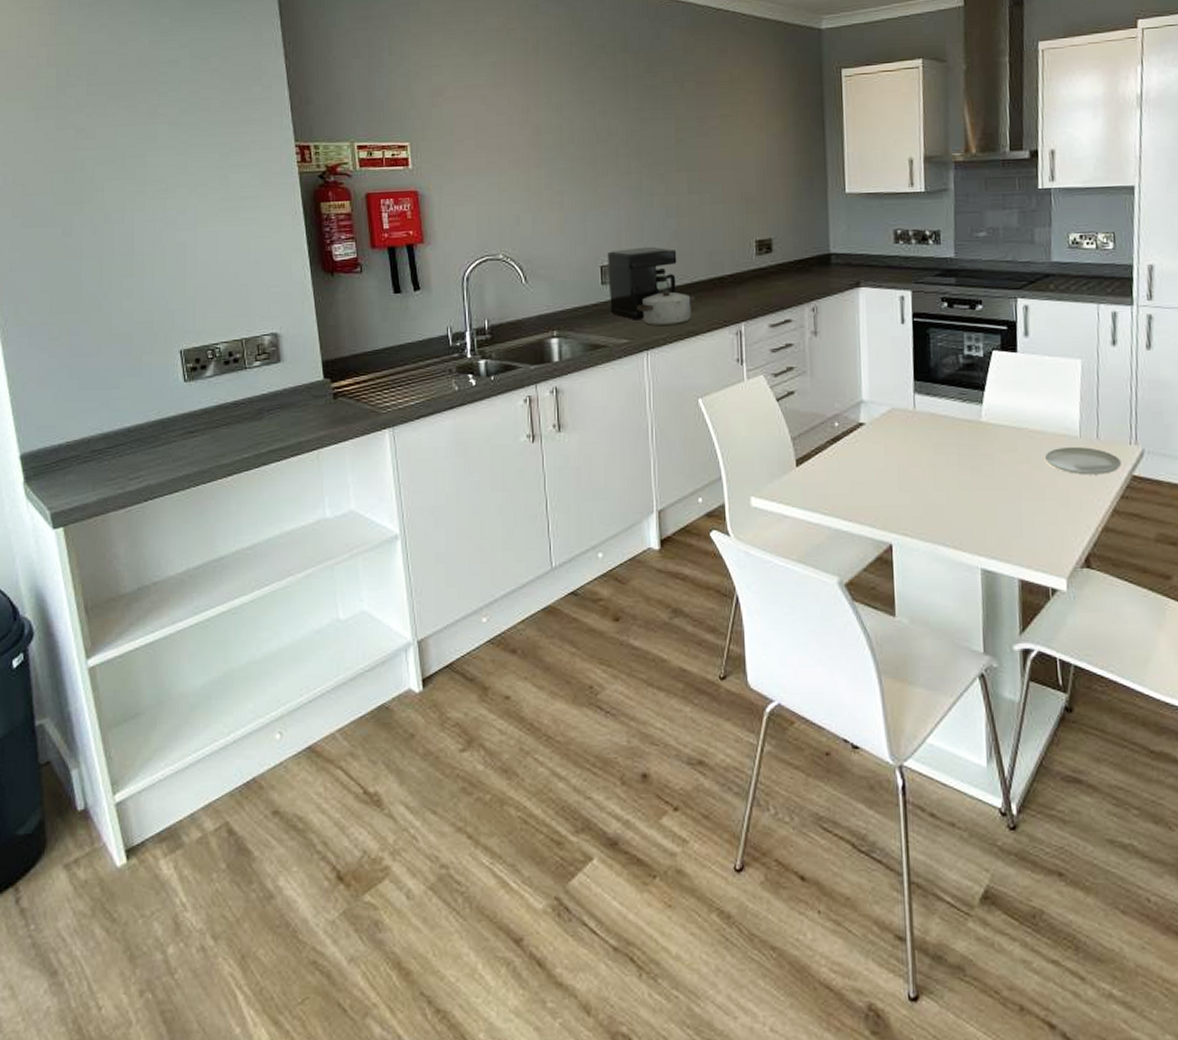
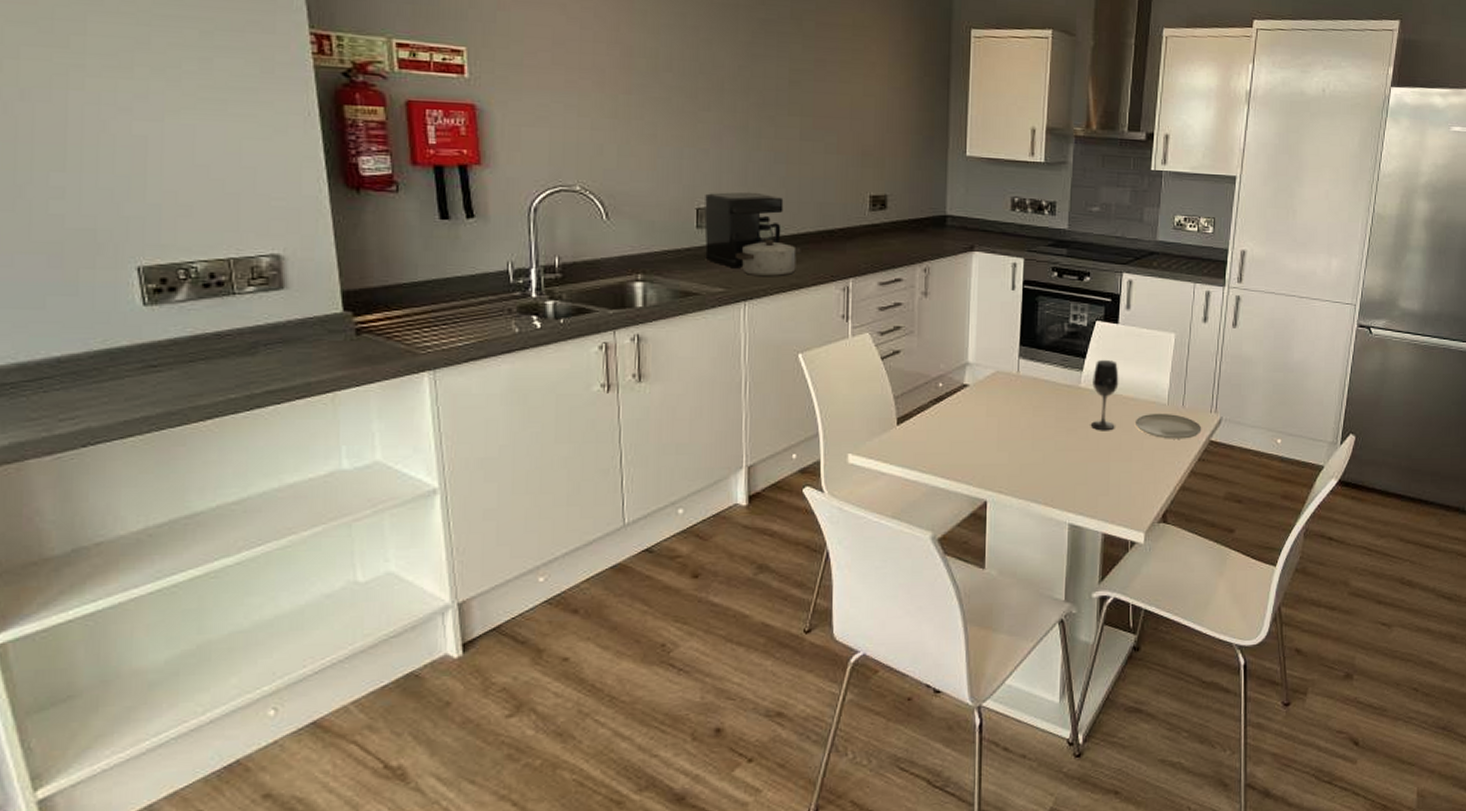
wine glass: none [994,392,1023,468] -> present [1091,360,1119,431]

